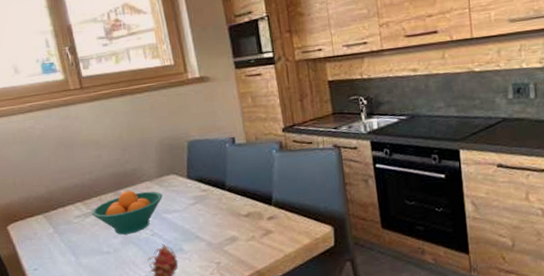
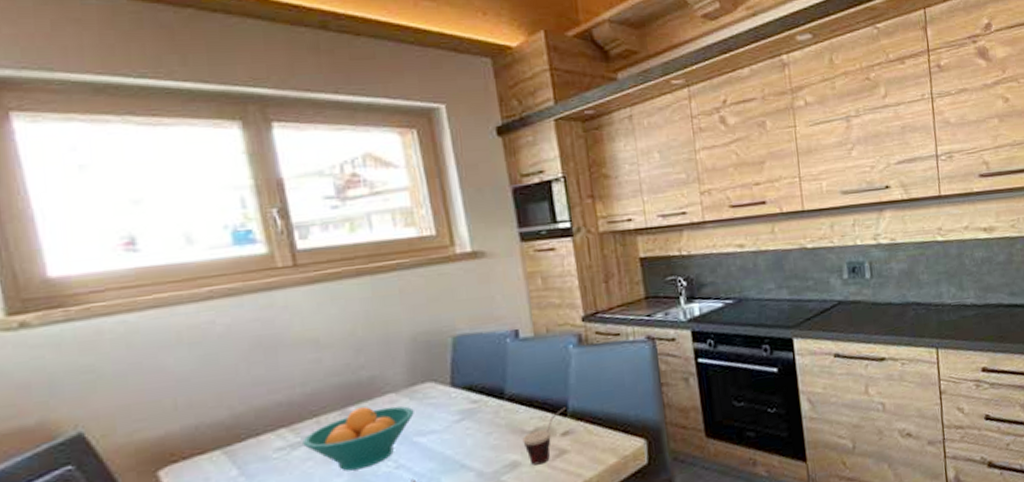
cup: none [239,198,271,241] -> present [522,407,567,466]

